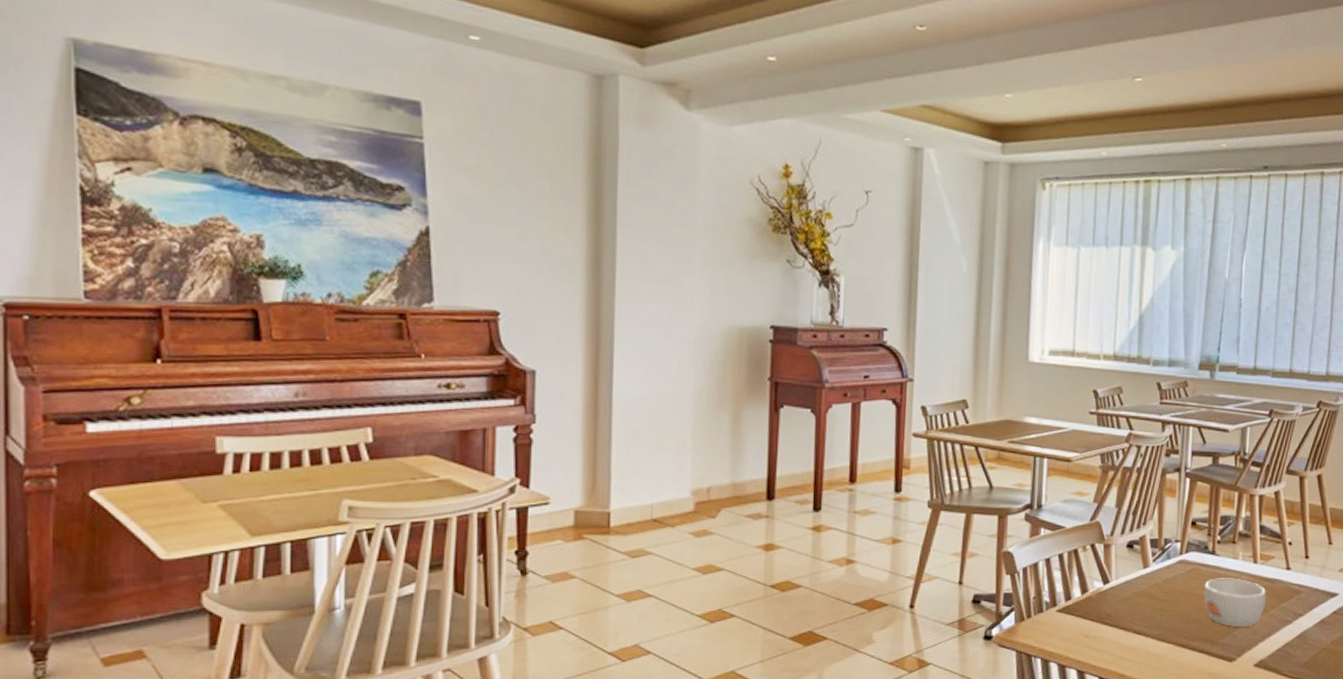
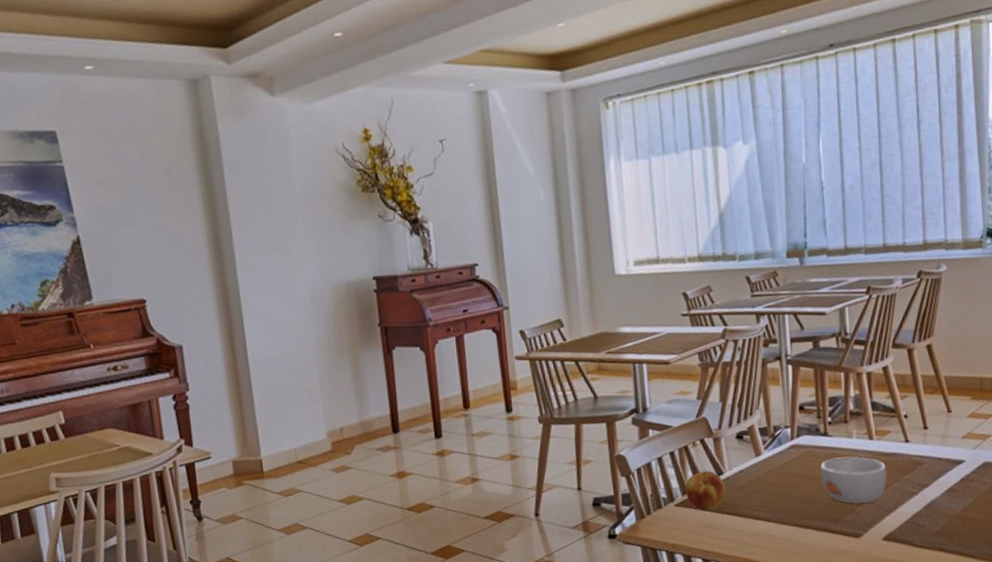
fruit: none [1068,578,1110,620] -> present [684,471,726,512]

